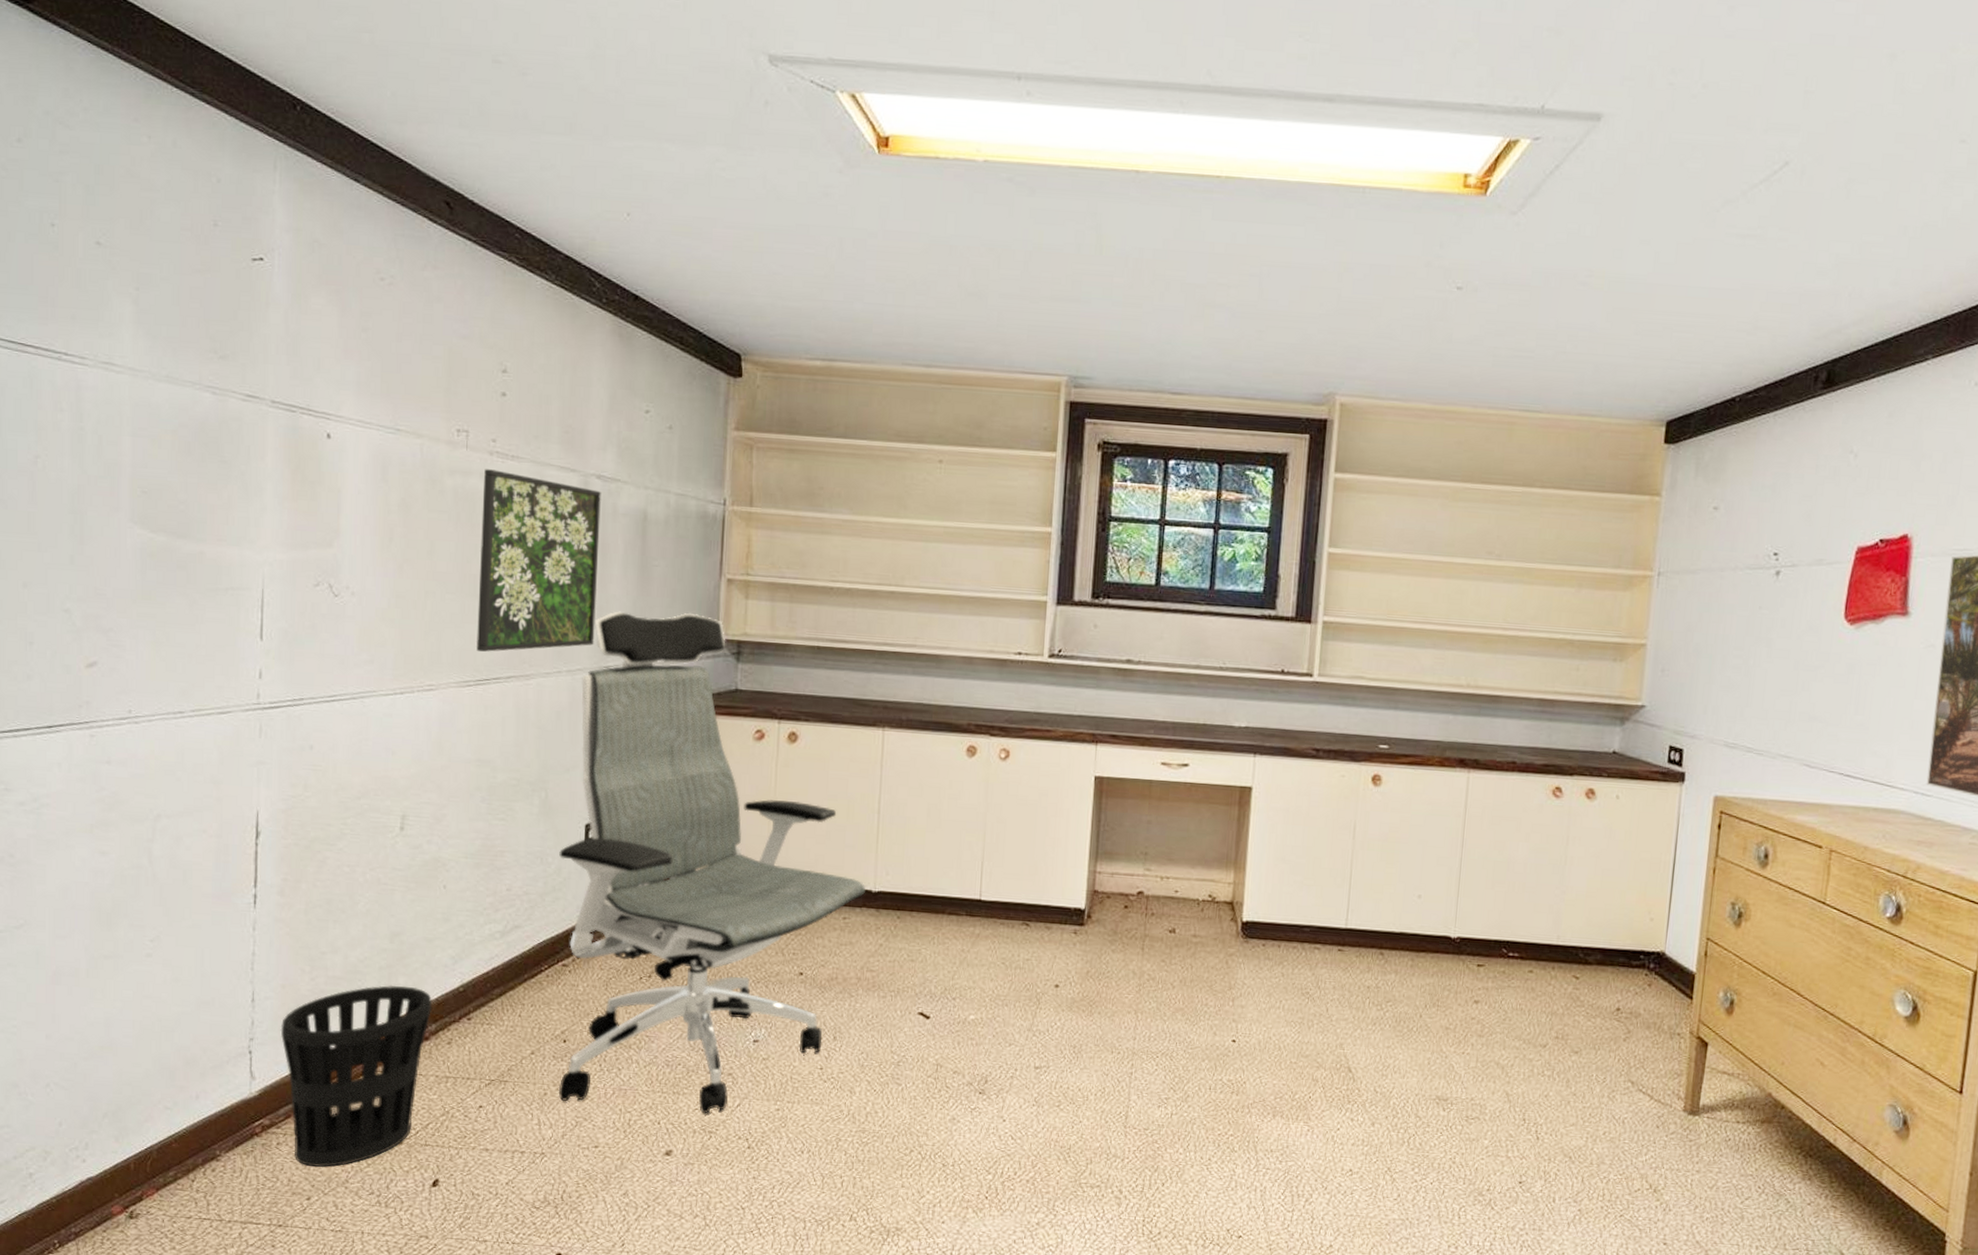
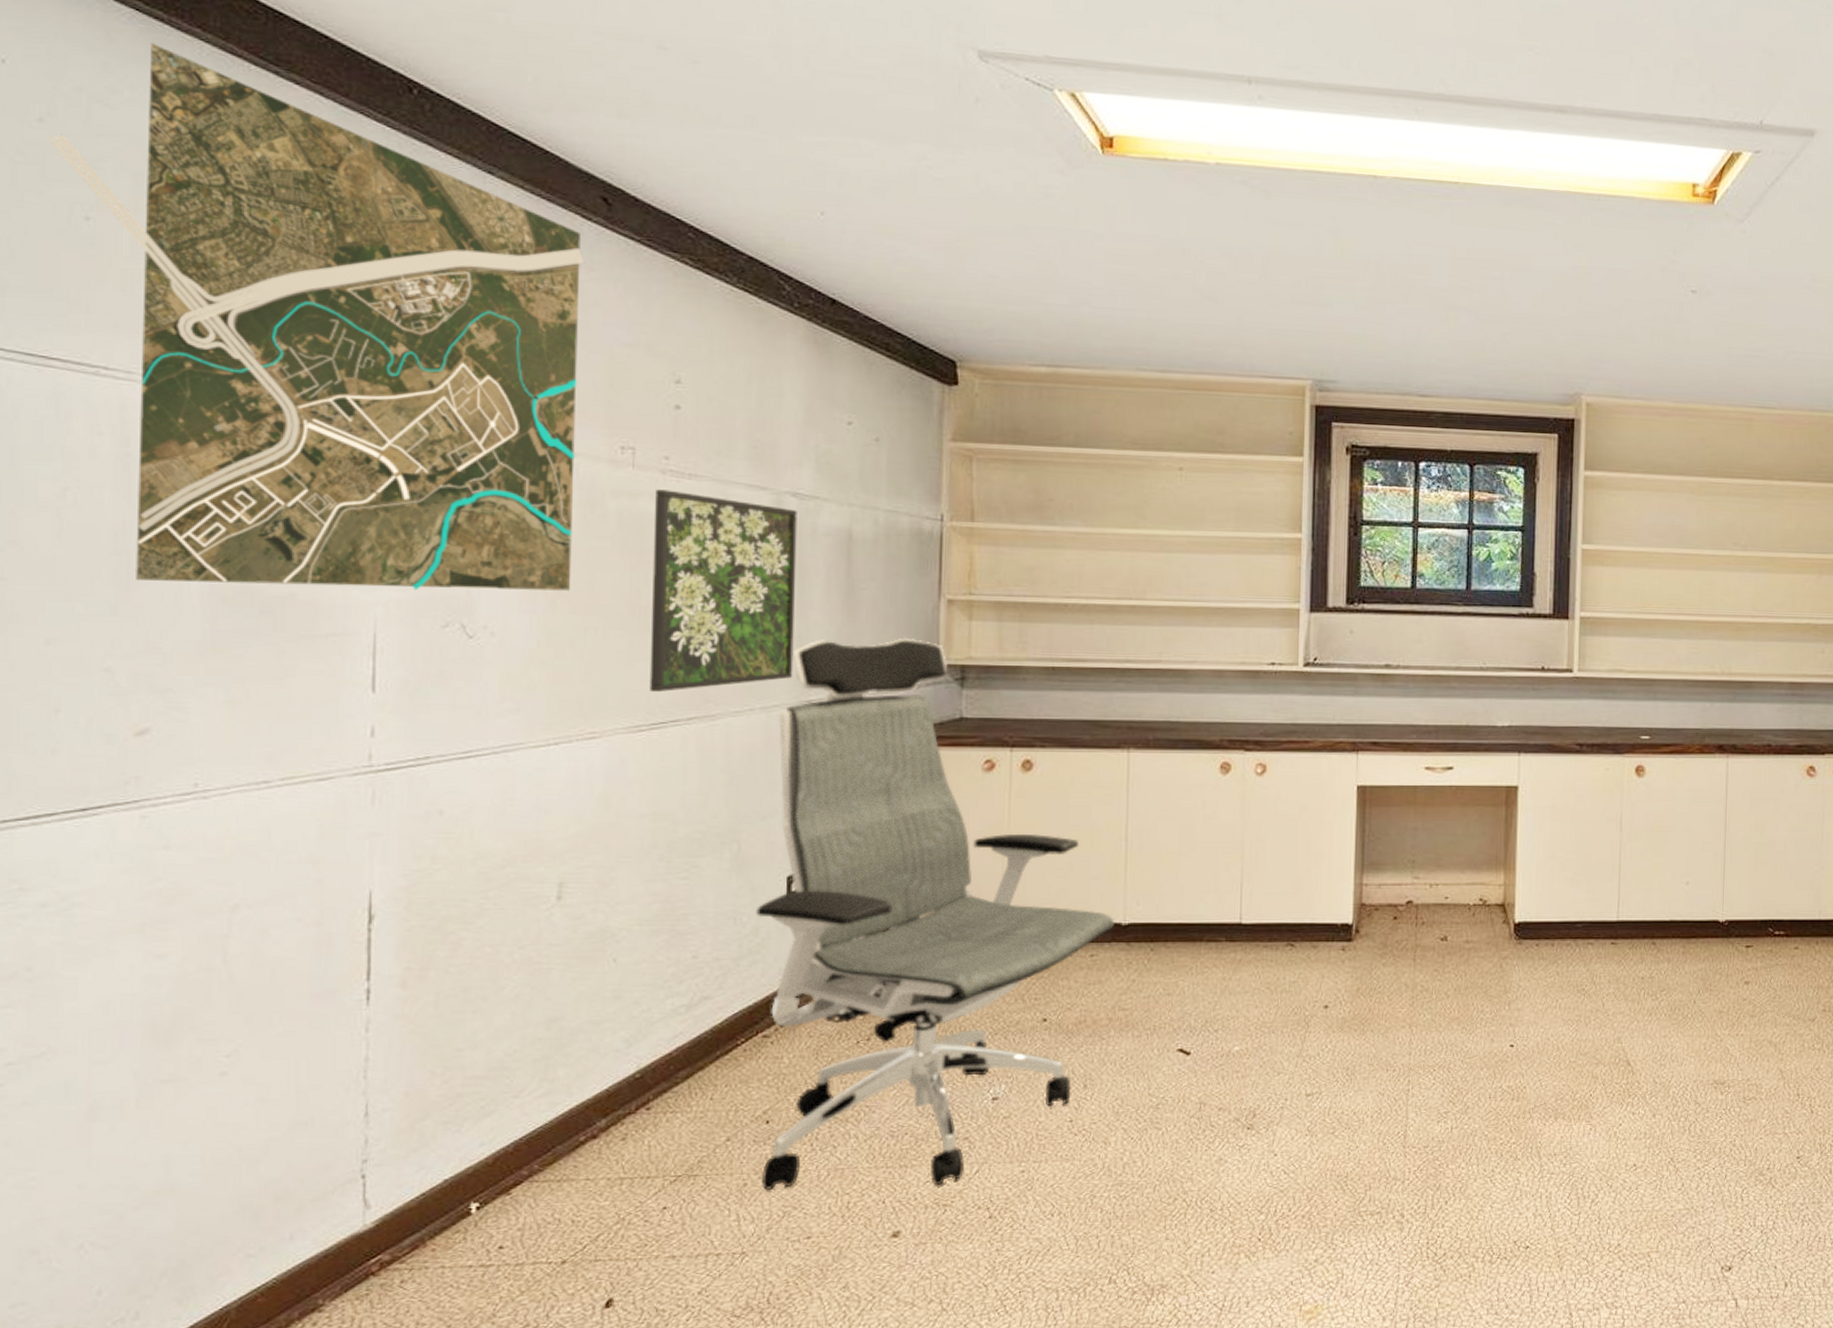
map: none [25,70,430,558] -> present [48,42,583,591]
wastebasket: present [280,985,433,1168] -> none [403,1078,602,1303]

